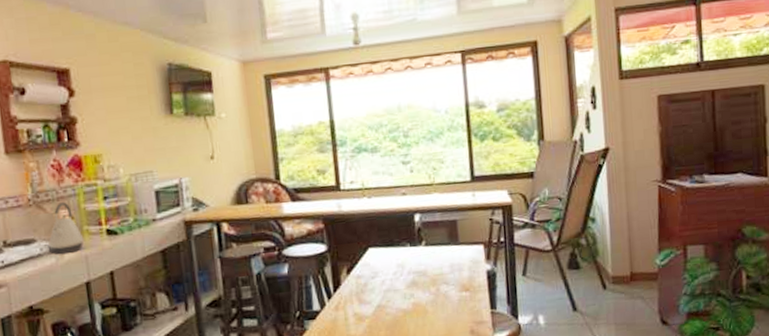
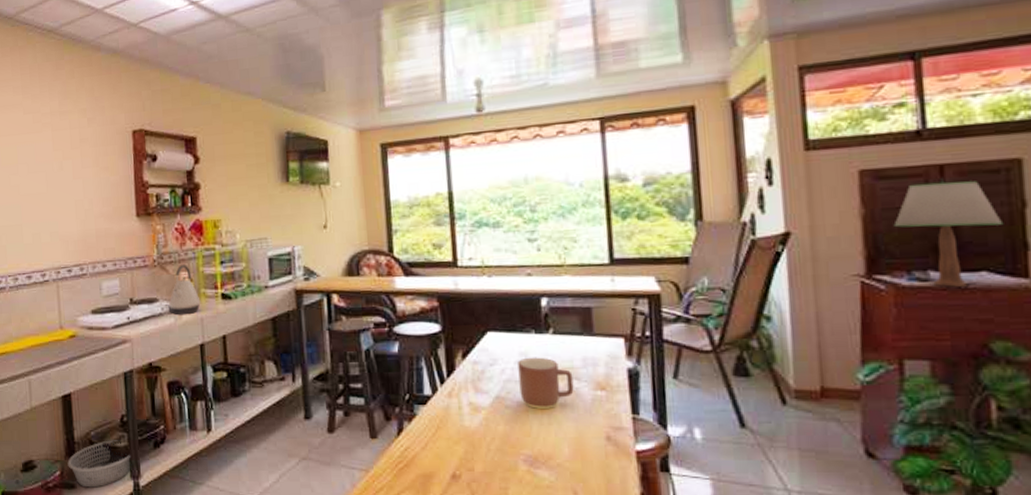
mug: none [396,267,444,313] -> present [518,357,574,410]
table lamp: none [681,101,753,188] -> present [893,178,1004,289]

